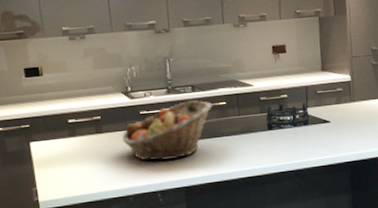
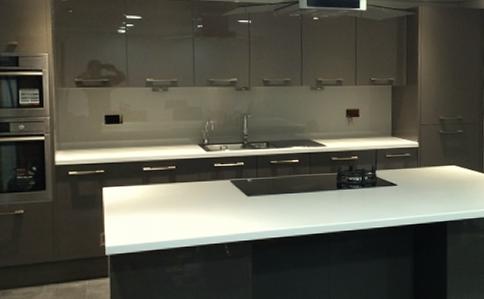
fruit basket: present [122,100,212,161] -> none [194,156,285,213]

